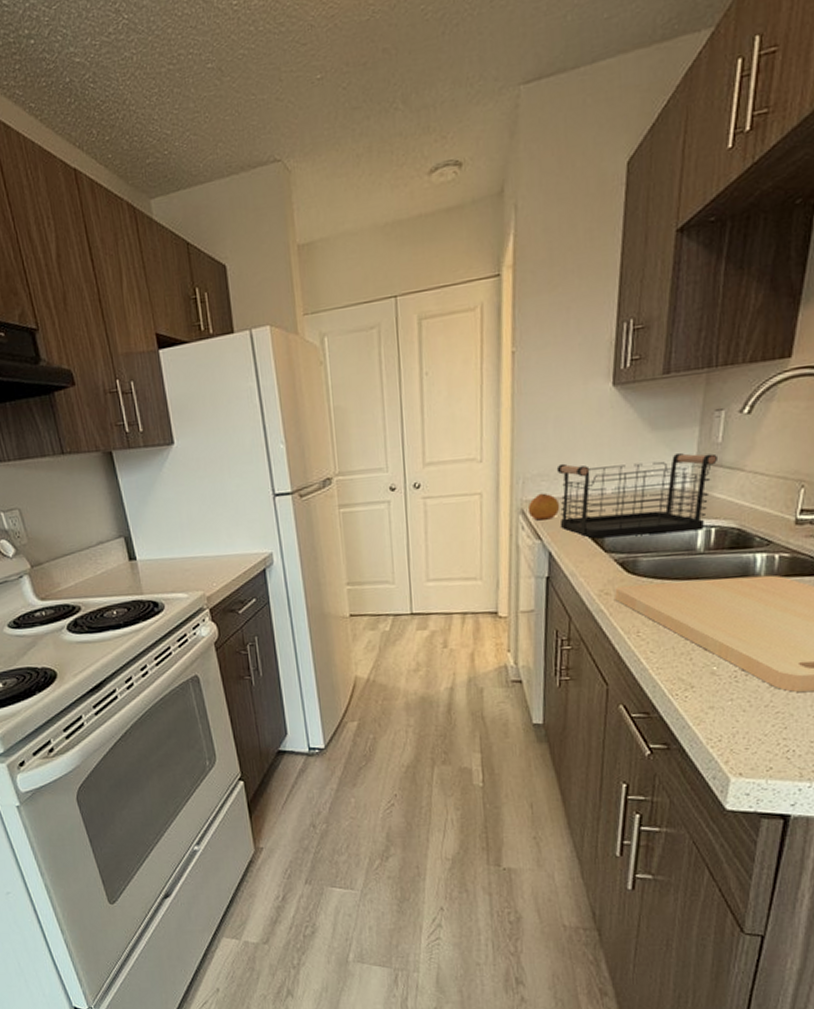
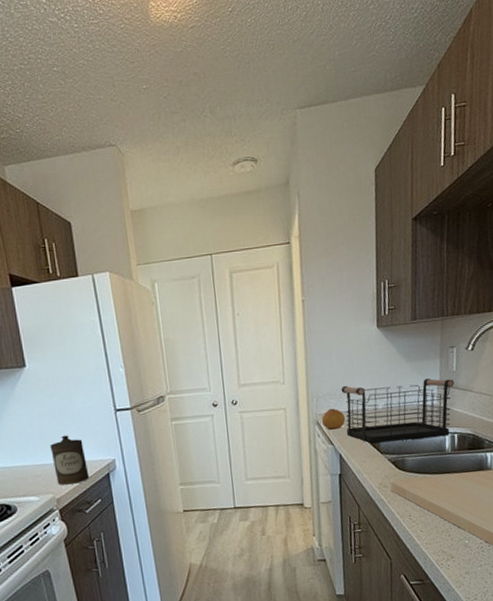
canister: none [200,524,243,581] -> present [50,435,90,485]

